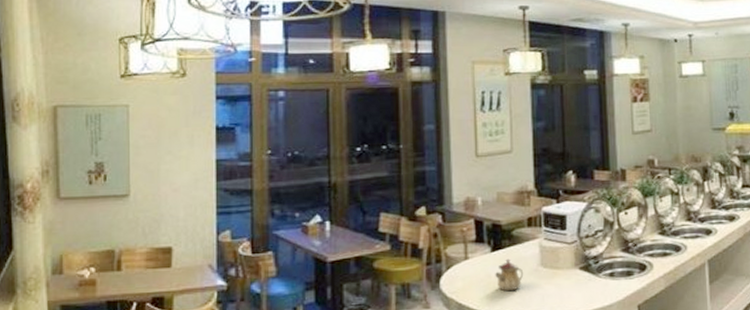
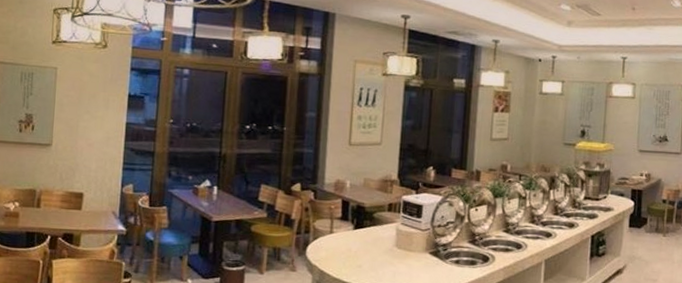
teapot: present [495,258,524,292] -> none [355,237,380,266]

